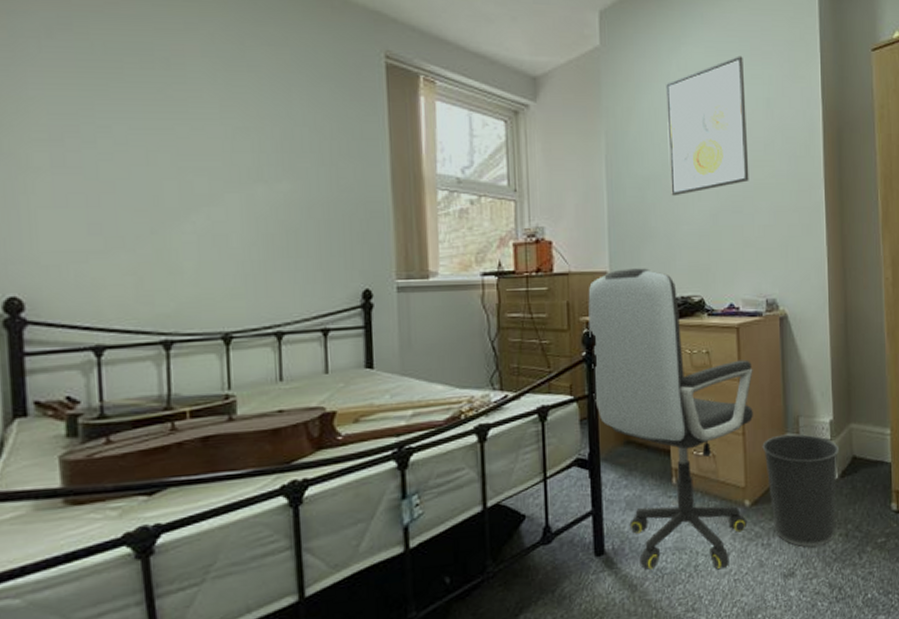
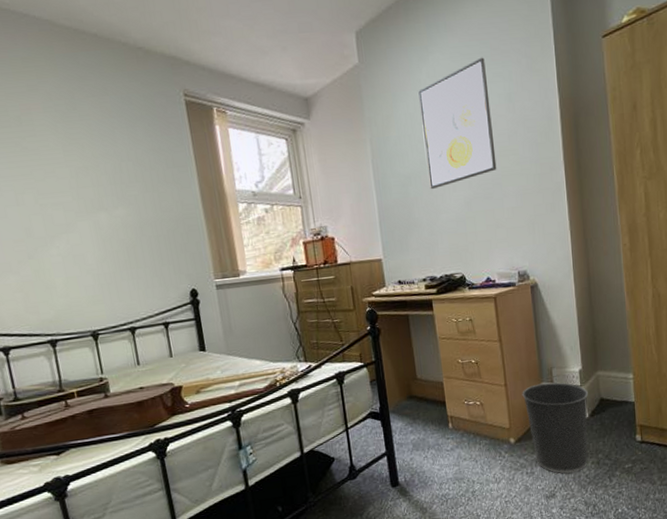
office chair: present [588,268,753,569] -> none [367,253,513,496]

